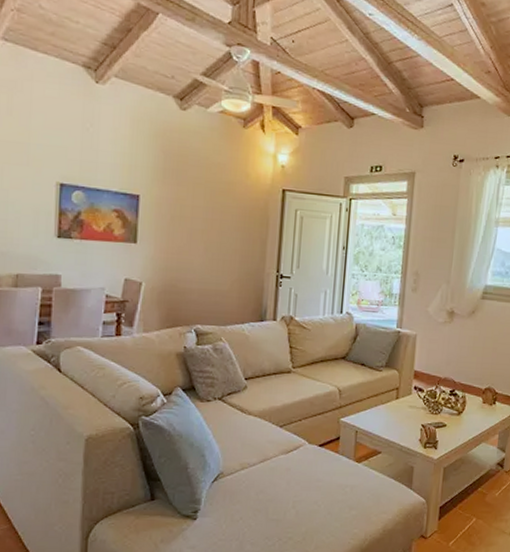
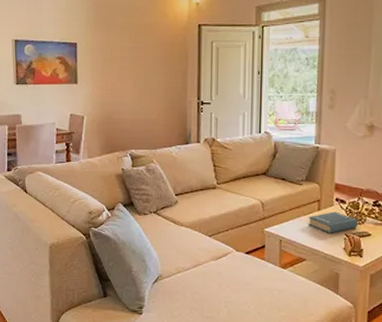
book: none [386,400,435,424] -> present [309,211,359,233]

